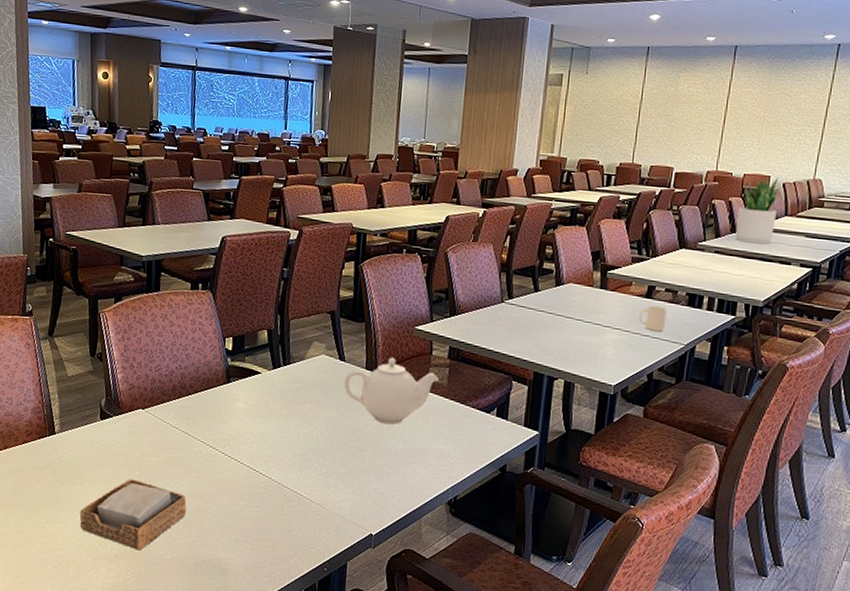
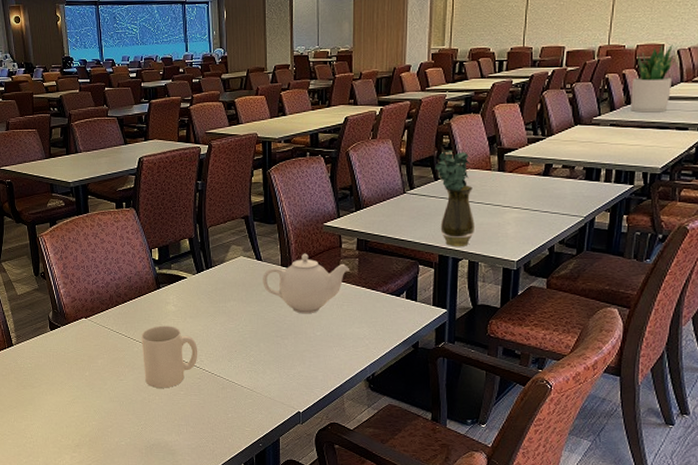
napkin holder: present [79,479,187,551] -> none [42,379,133,440]
cup: none [202,424,266,497] -> present [141,325,198,388]
vase: none [536,257,573,365] -> present [435,147,475,246]
cup: present [639,306,667,331] -> none [538,183,565,206]

